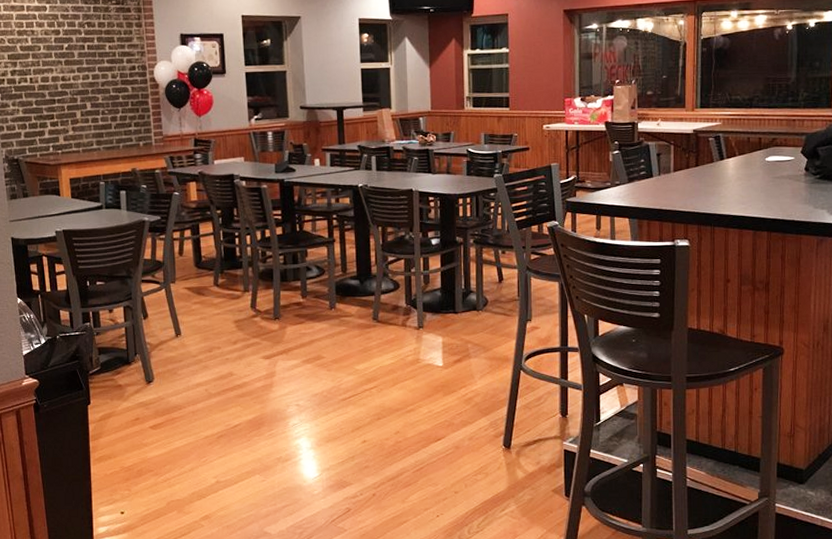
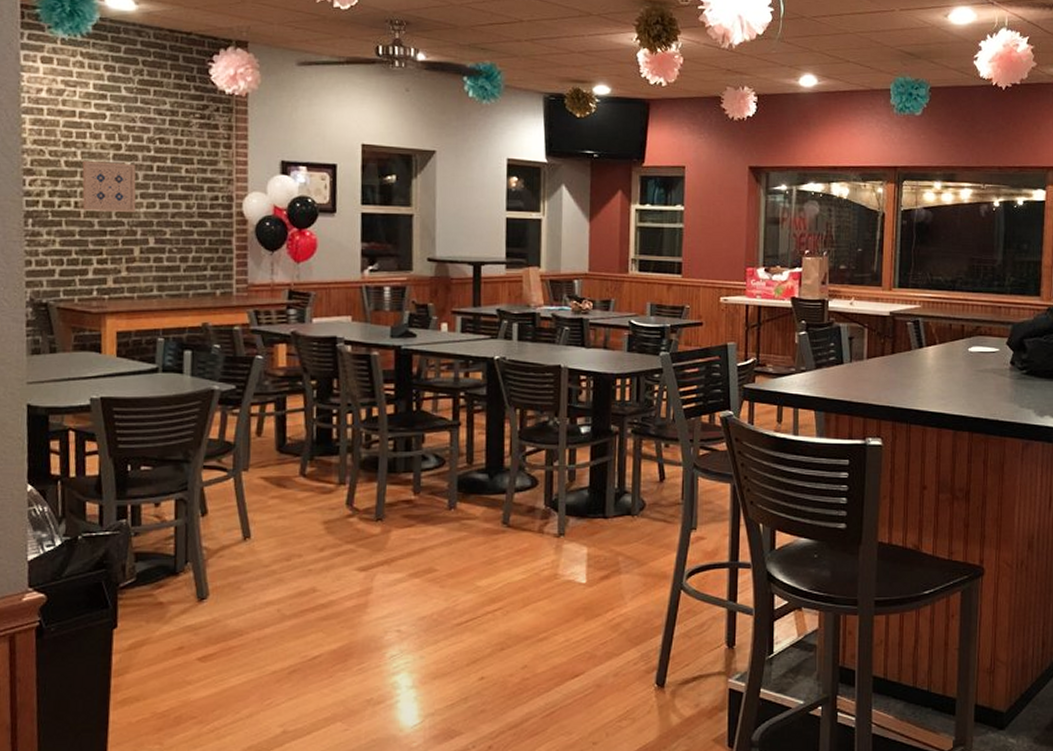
wall art: none [33,44,75,85] -> present [82,160,137,212]

